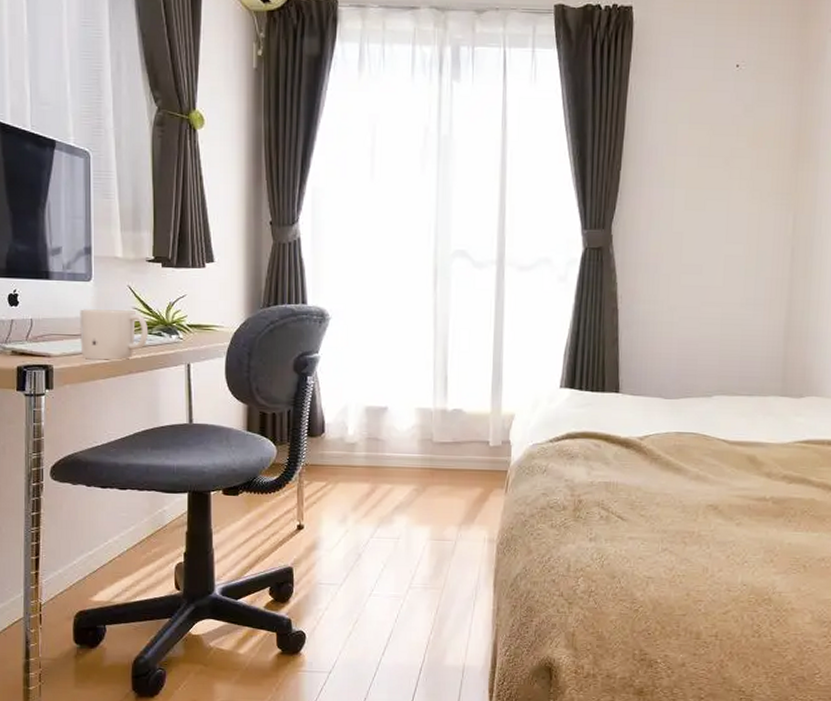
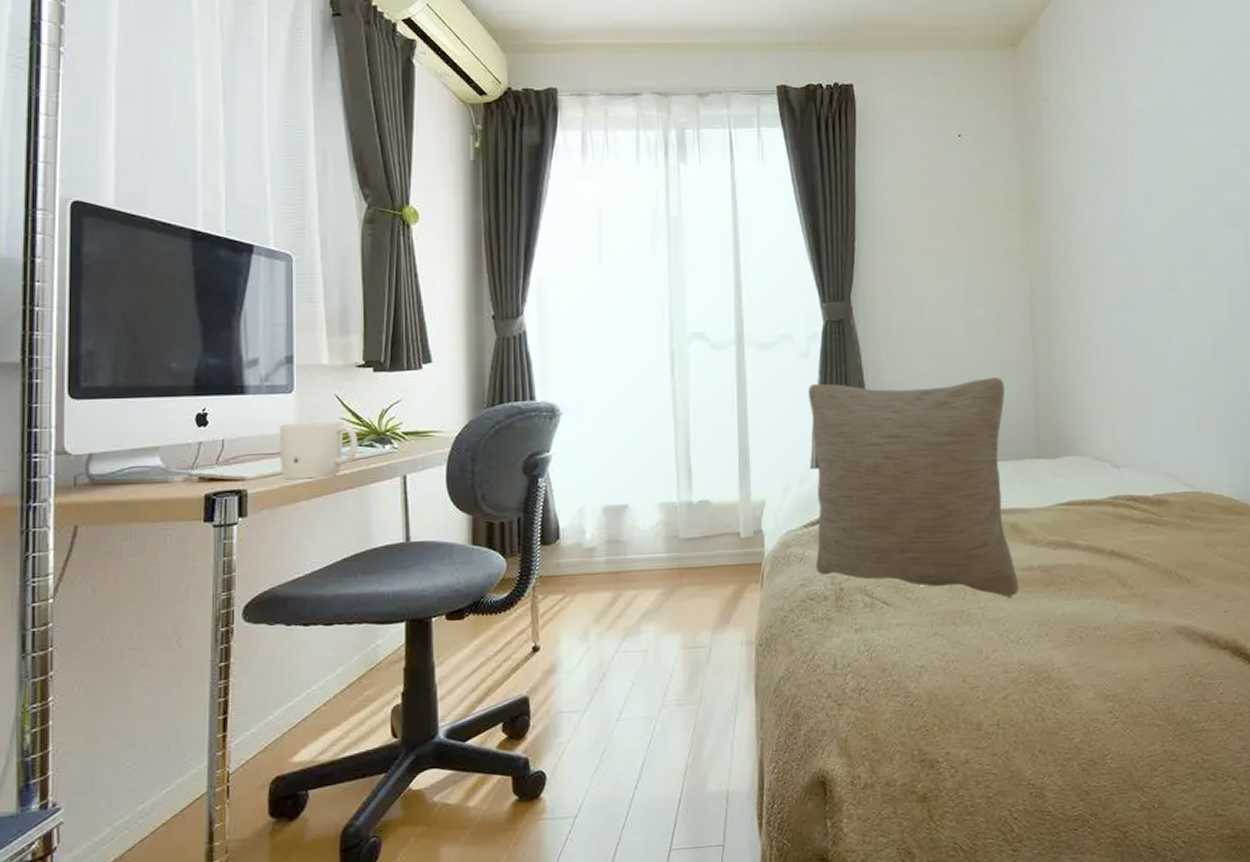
pillow: none [558,307,756,523] -> present [809,377,1018,597]

